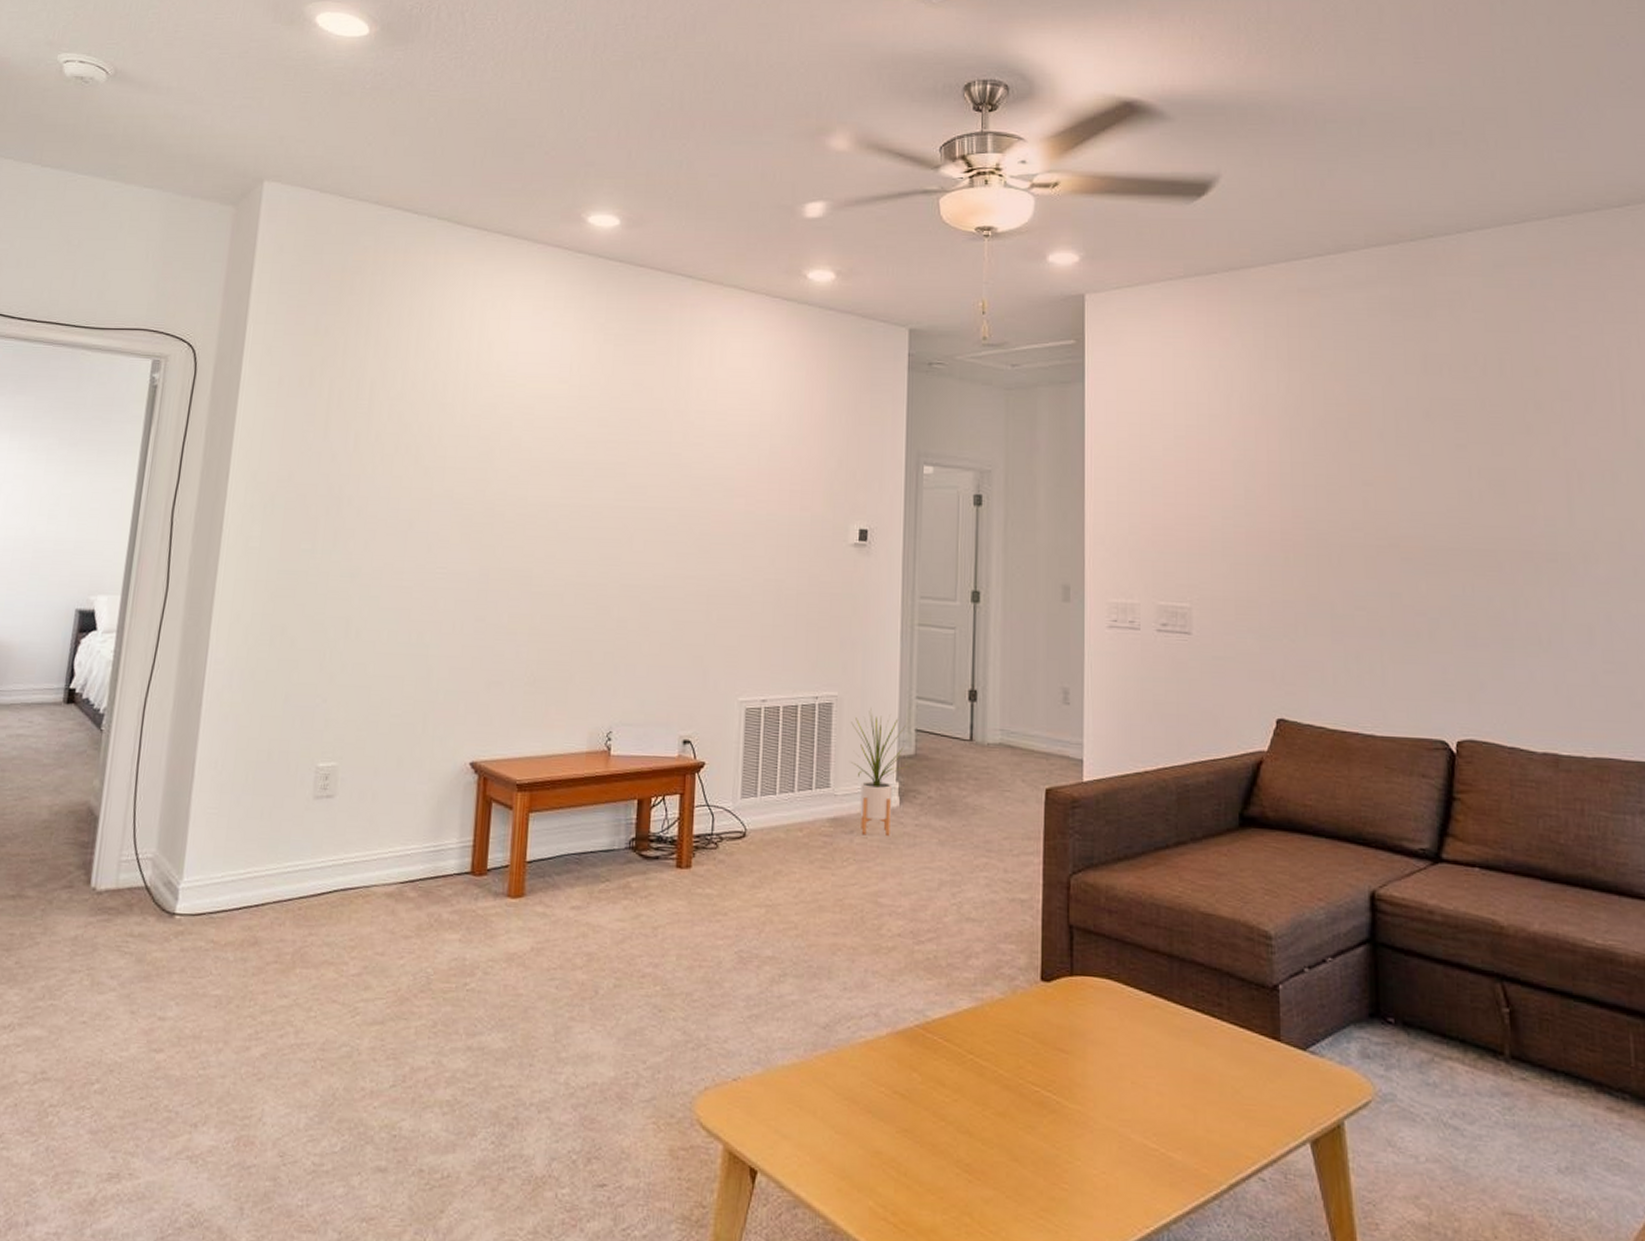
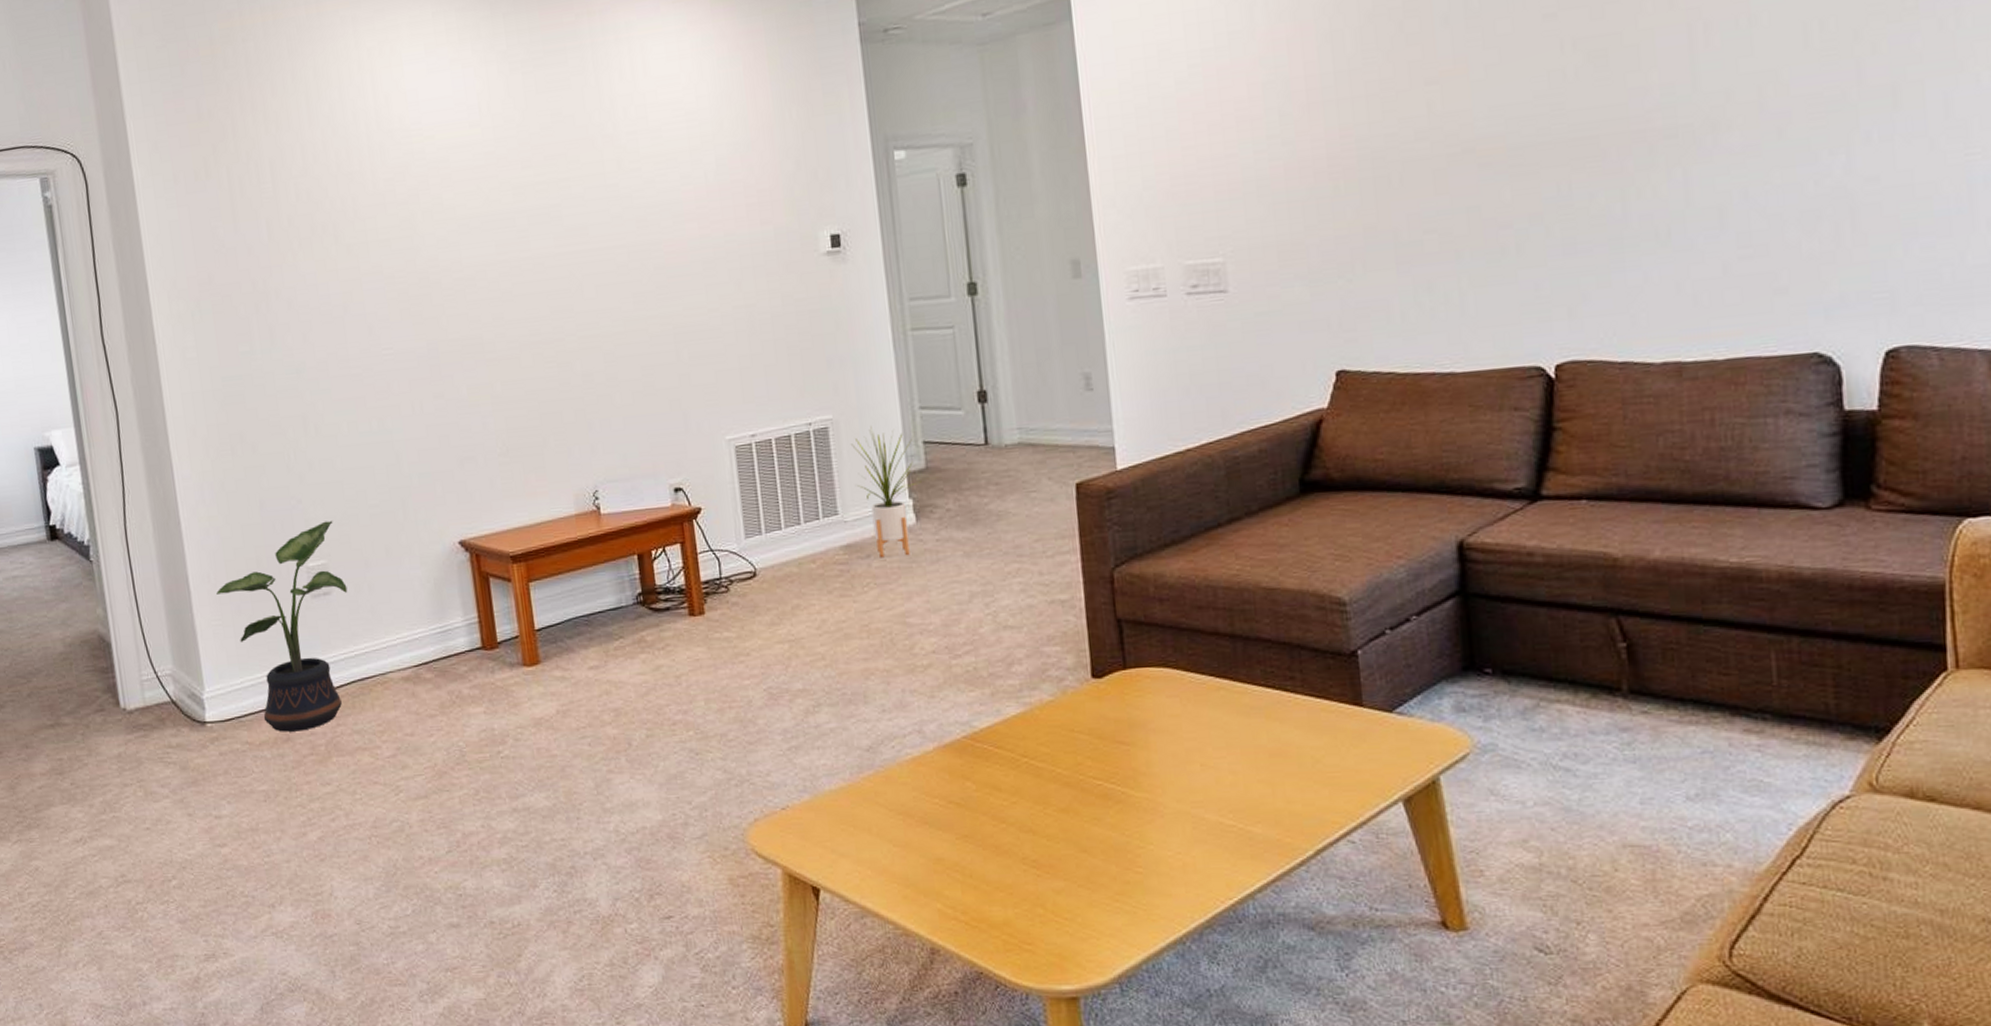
potted plant: none [220,723,353,936] -> present [216,520,348,732]

